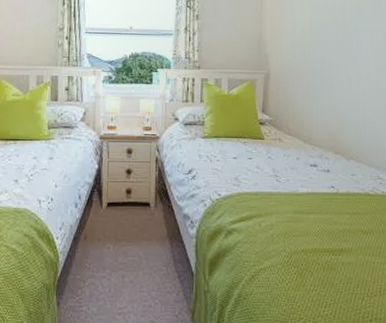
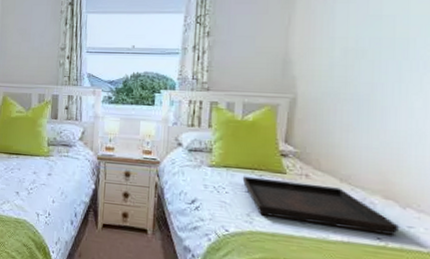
serving tray: none [230,144,345,183] -> present [242,176,399,235]

